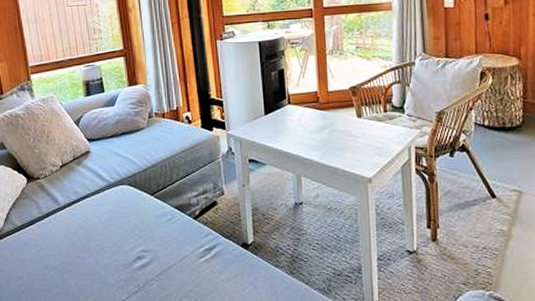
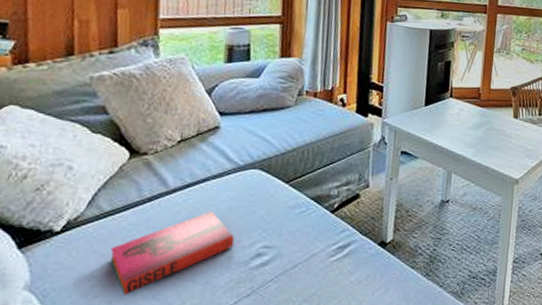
hardback book: none [26,222,118,292] -> present [110,211,235,295]

